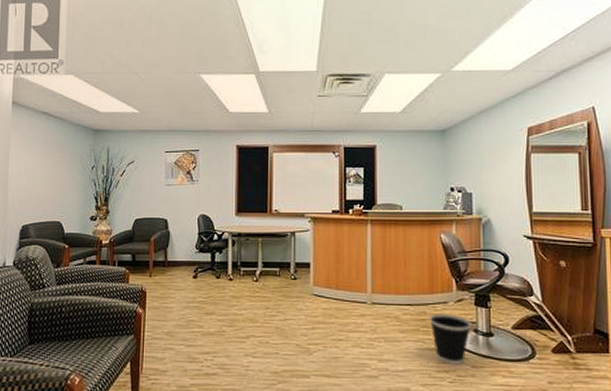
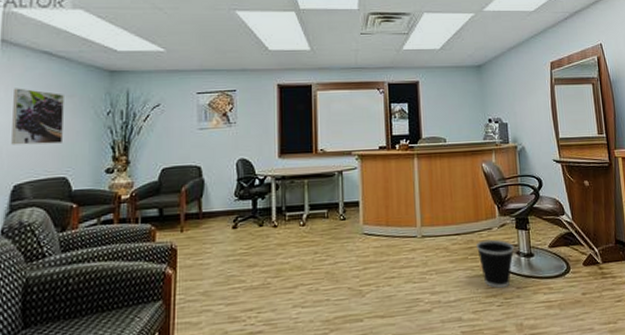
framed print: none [20,143,59,192] -> present [11,88,64,145]

